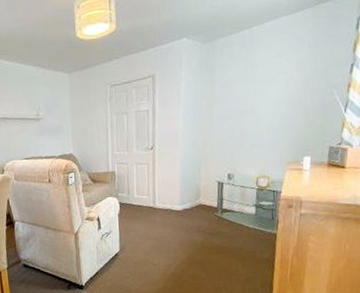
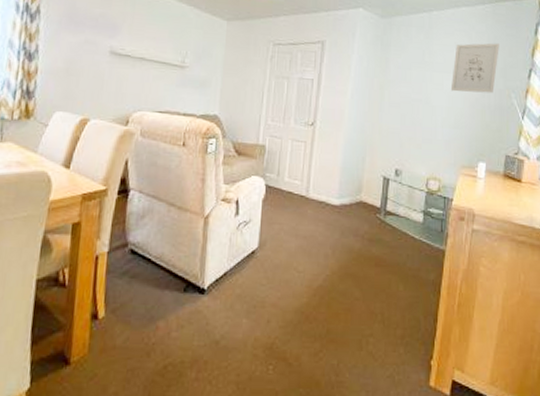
wall art: none [274,45,320,99] -> present [450,43,499,94]

